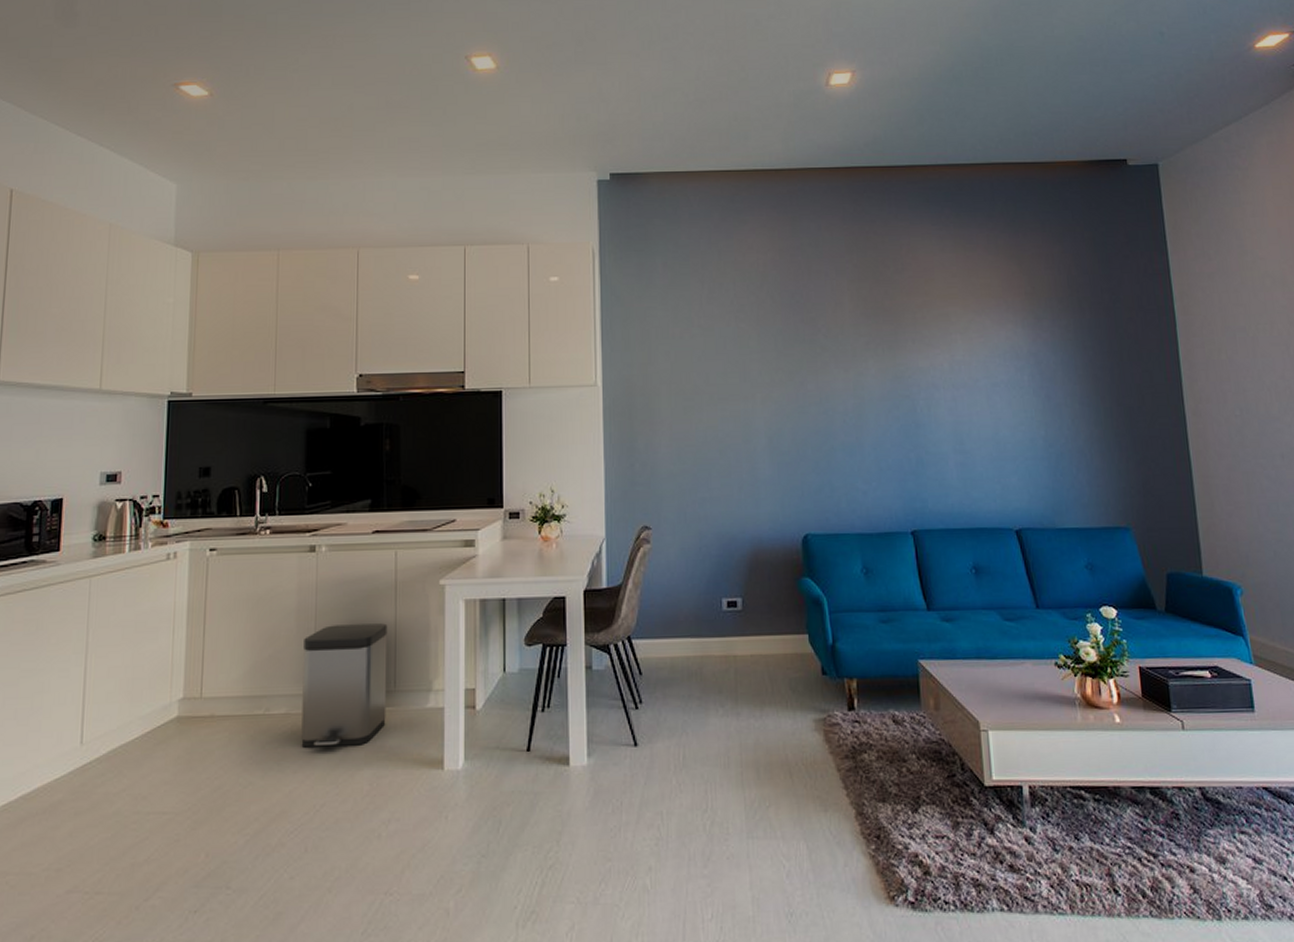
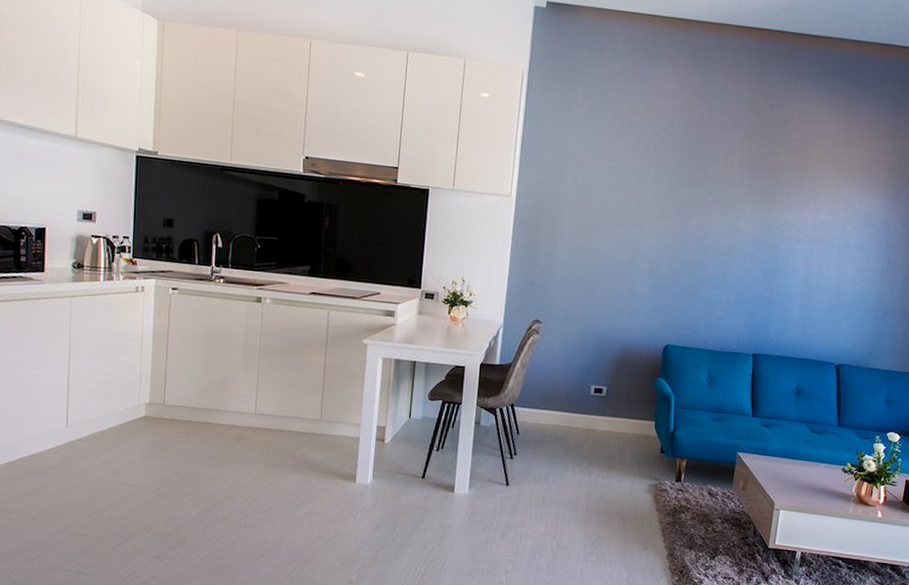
pedal bin: present [301,623,388,748] -> none [244,363,318,457]

